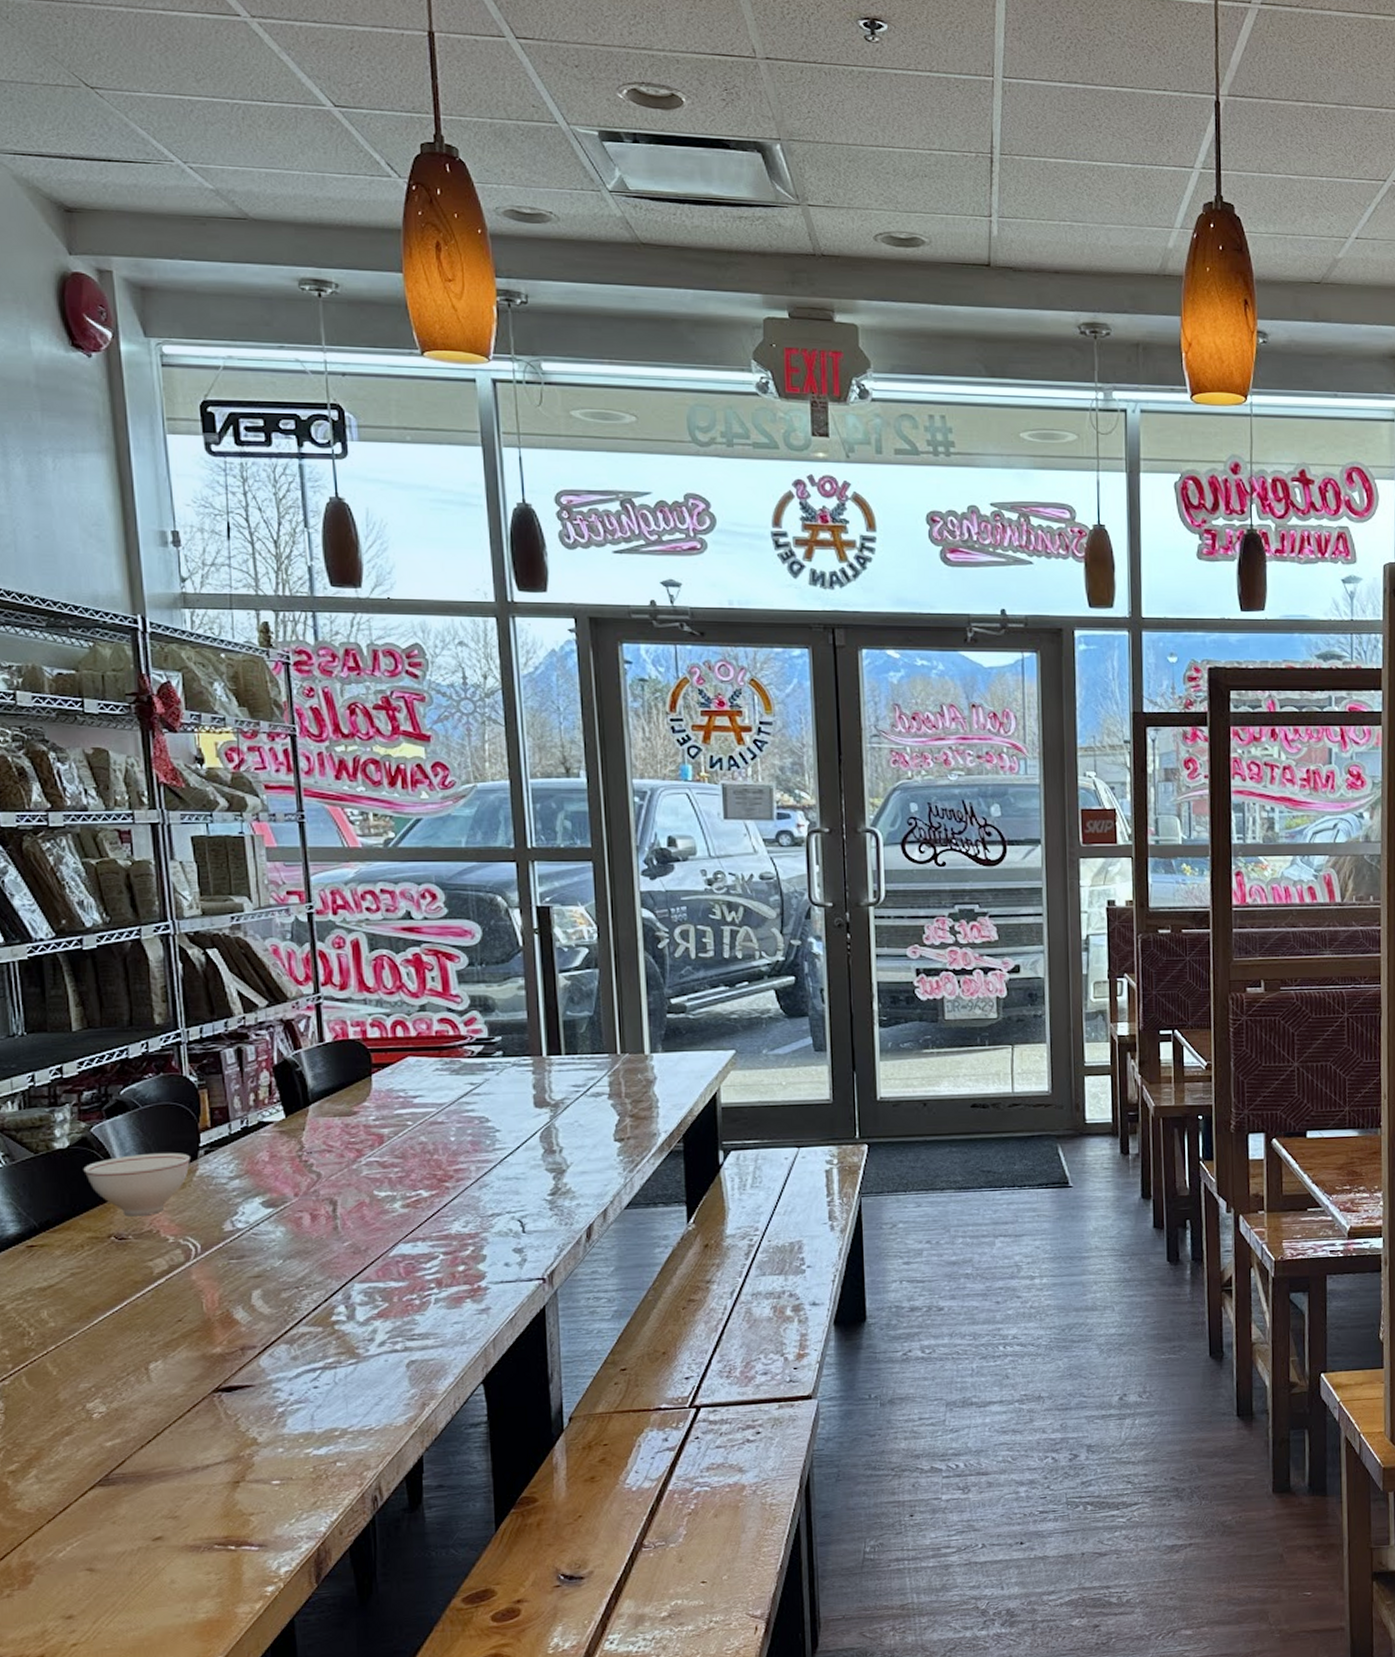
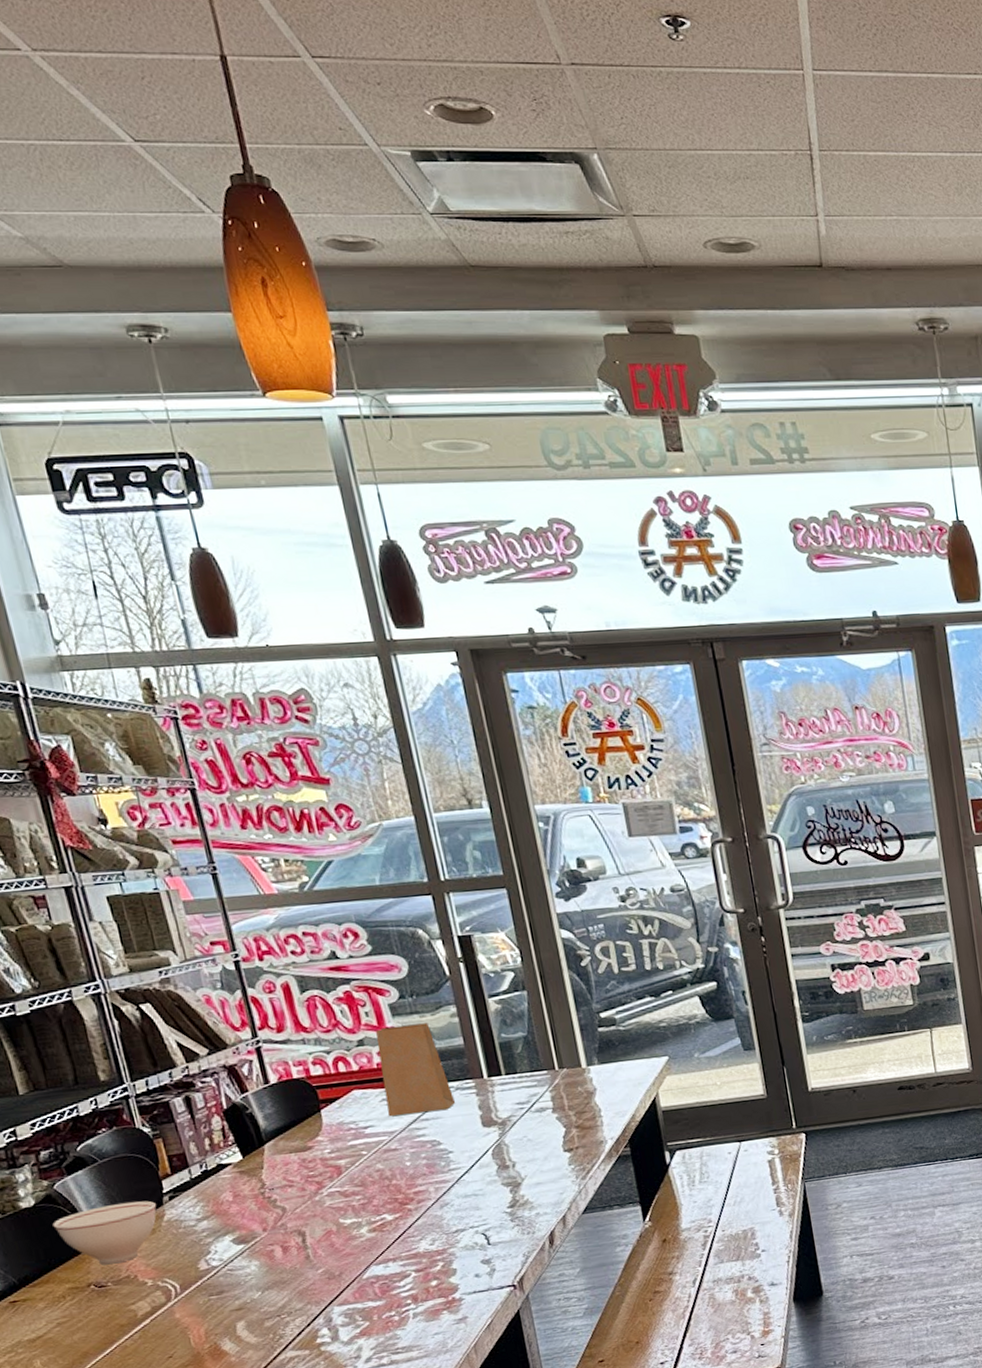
paper bag: none [439,993,511,1088] -> present [376,1023,456,1117]

